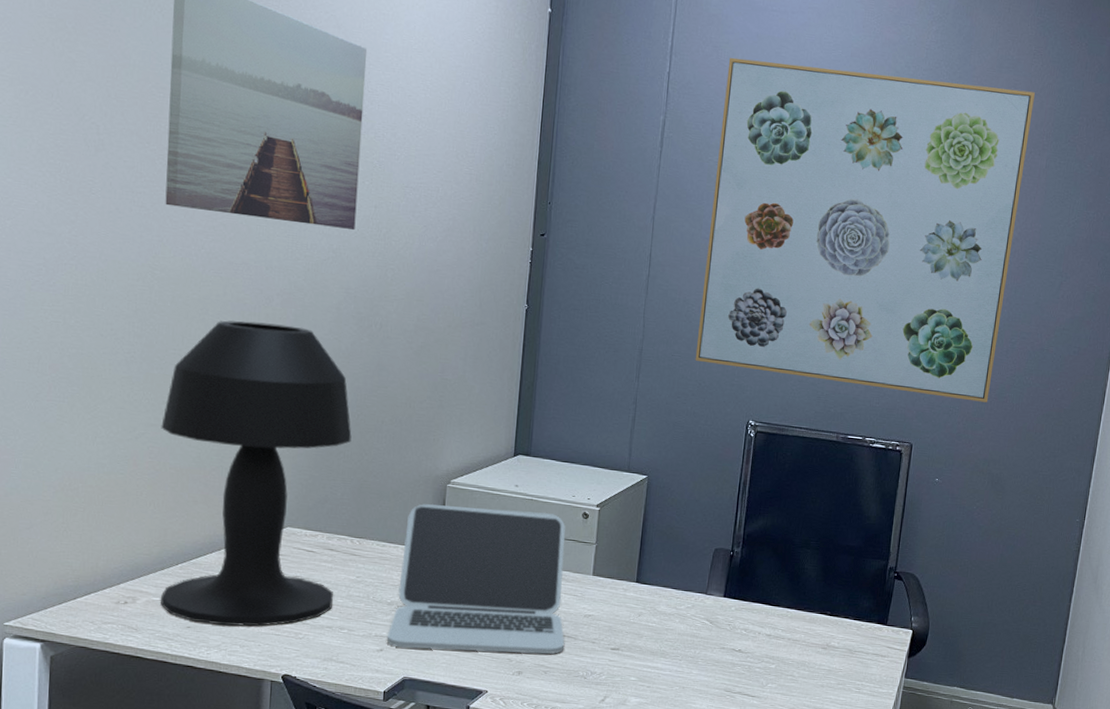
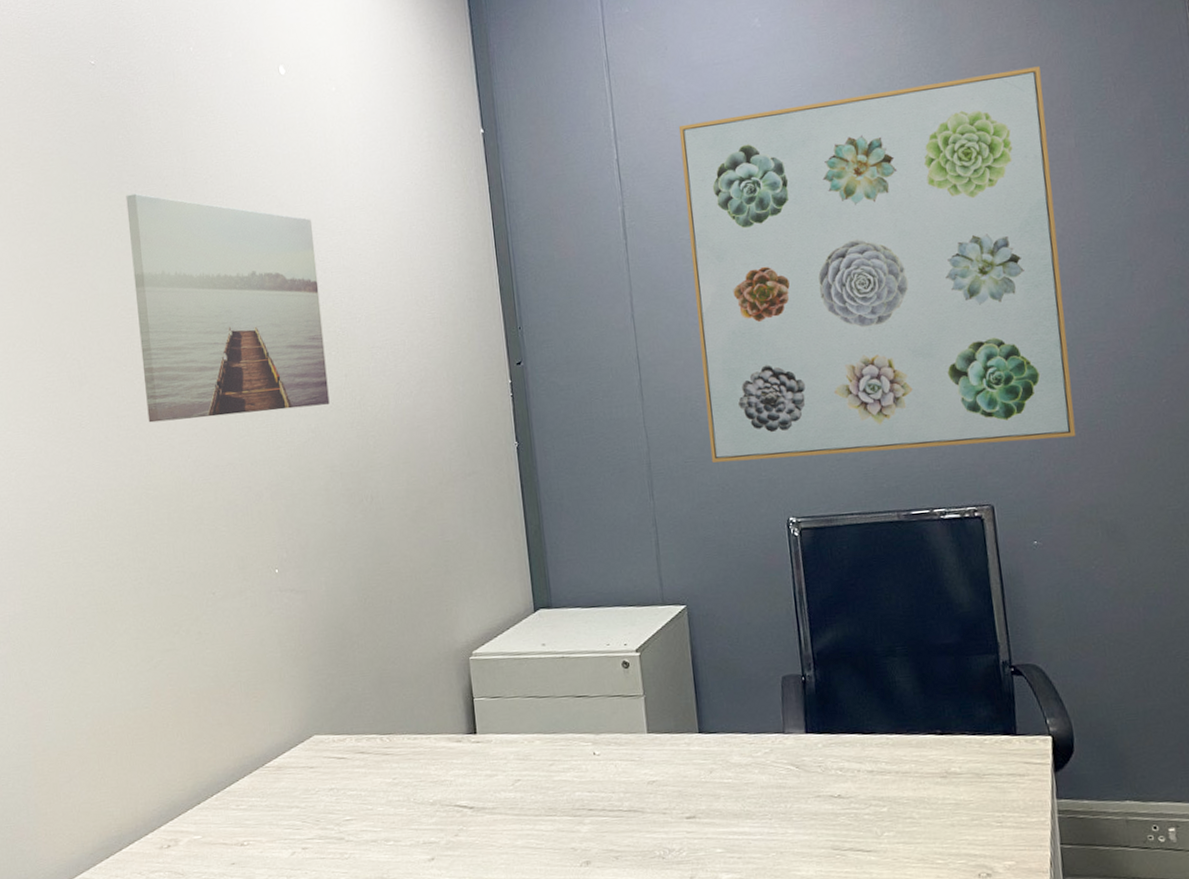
table lamp: present [161,320,352,627] -> none [176,517,374,857]
laptop: present [386,503,566,654] -> none [434,668,633,853]

